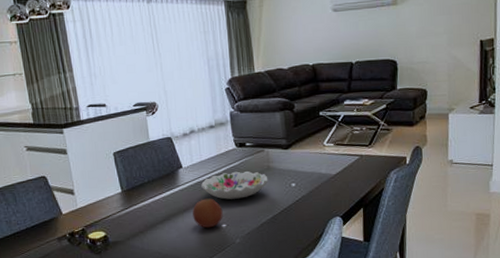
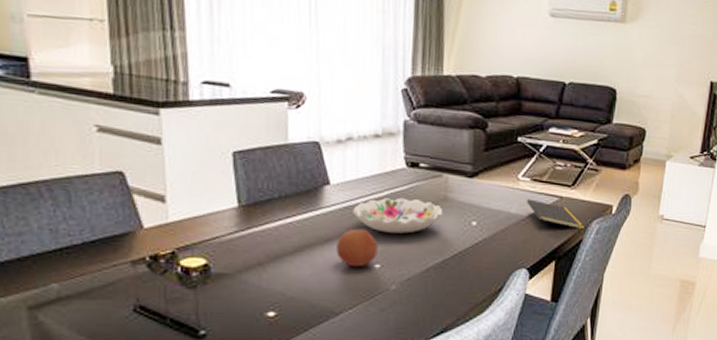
notepad: none [333,160,385,184] -> present [527,199,586,230]

